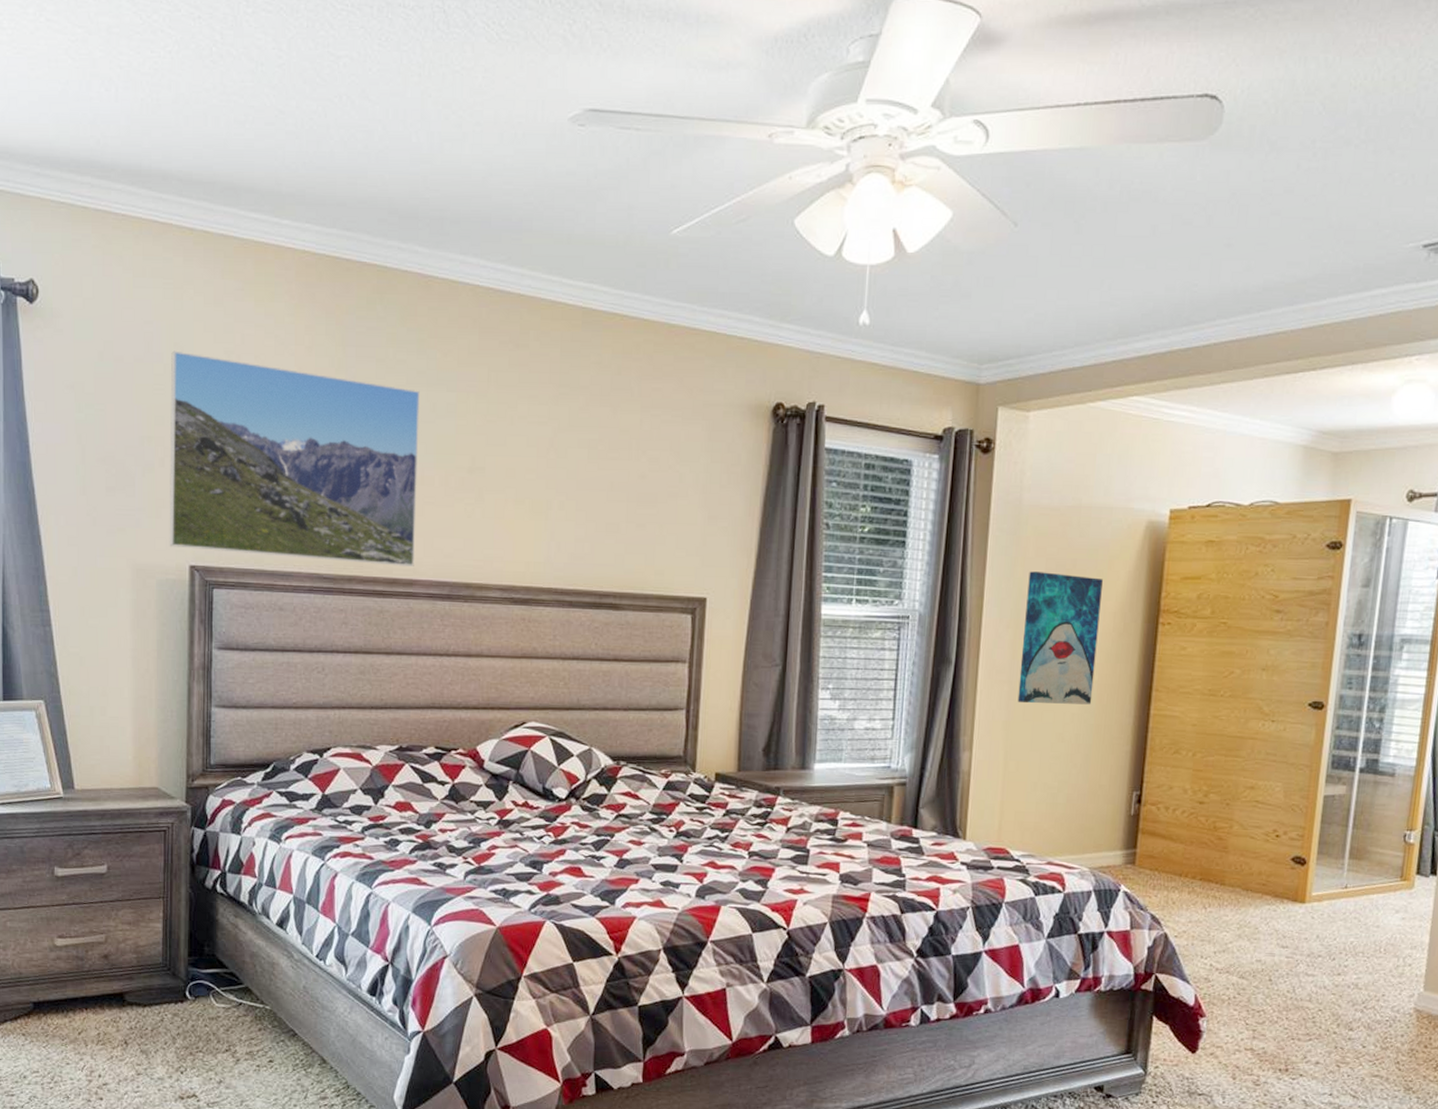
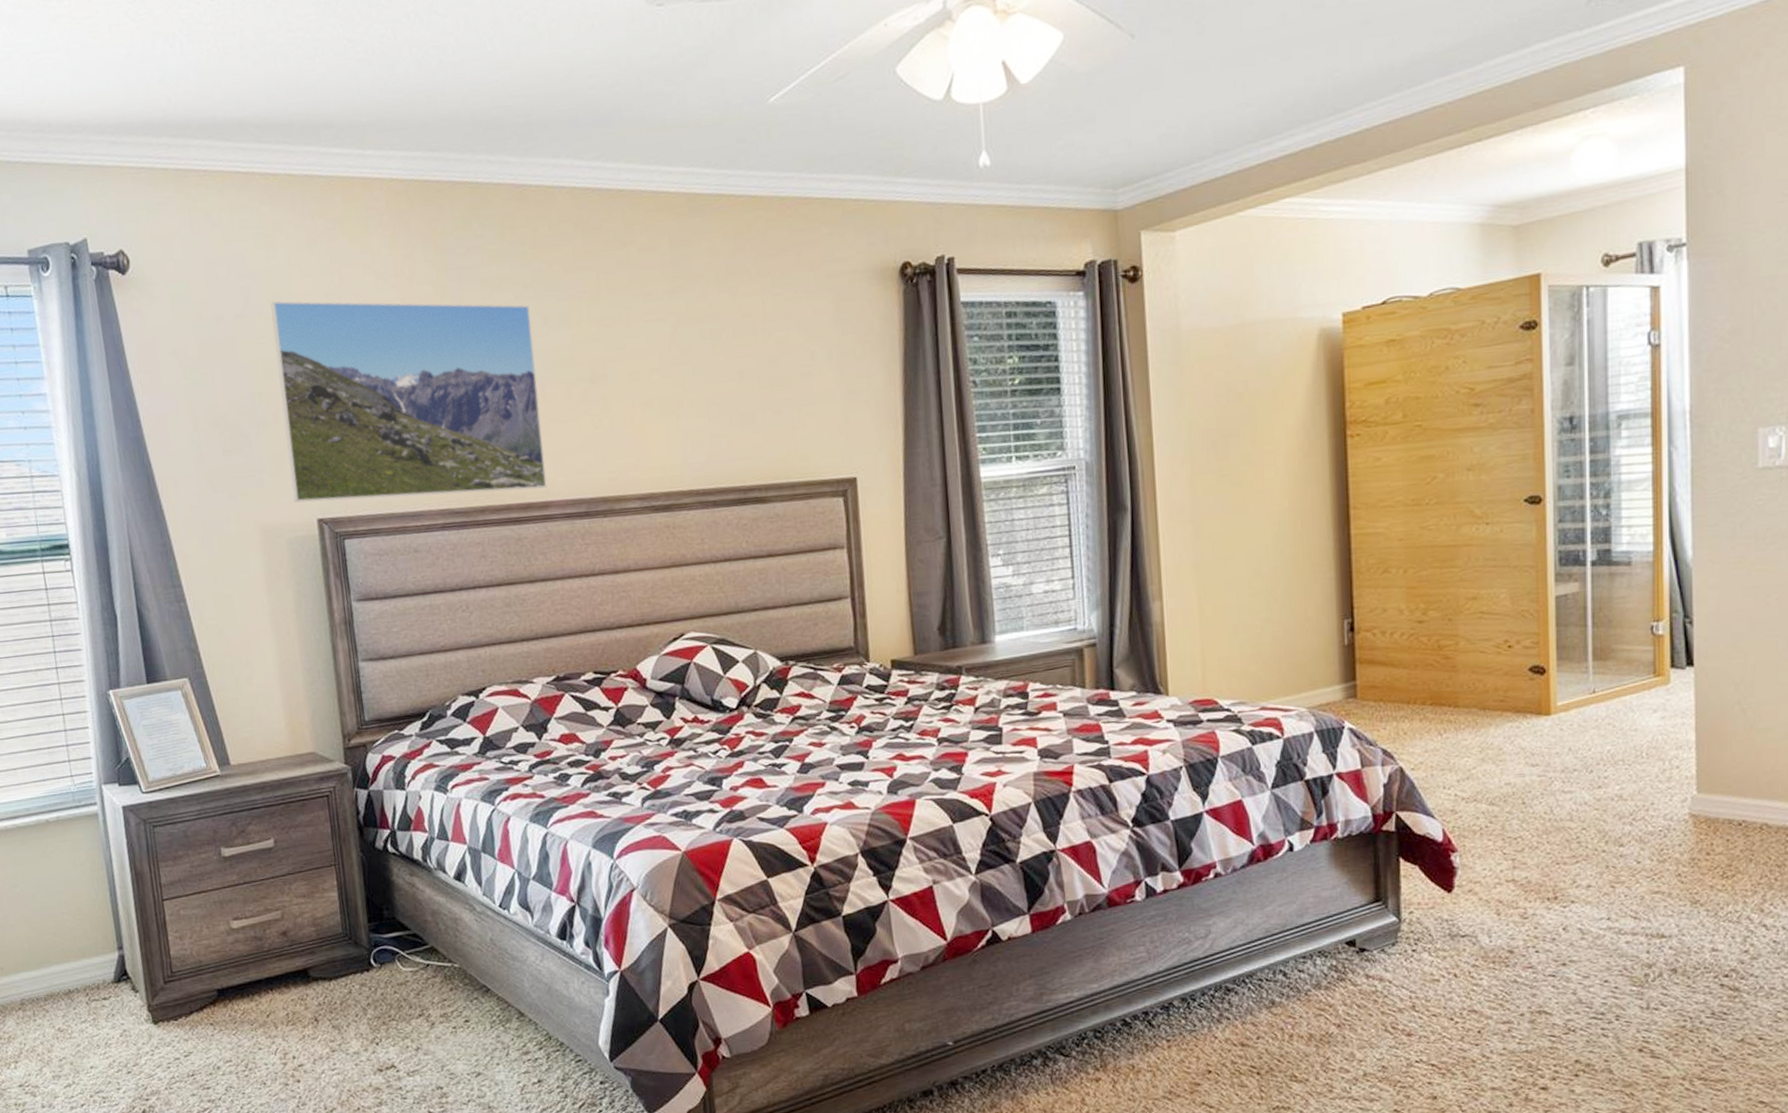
wall art: present [1017,571,1103,705] -> none [1198,397,1286,542]

